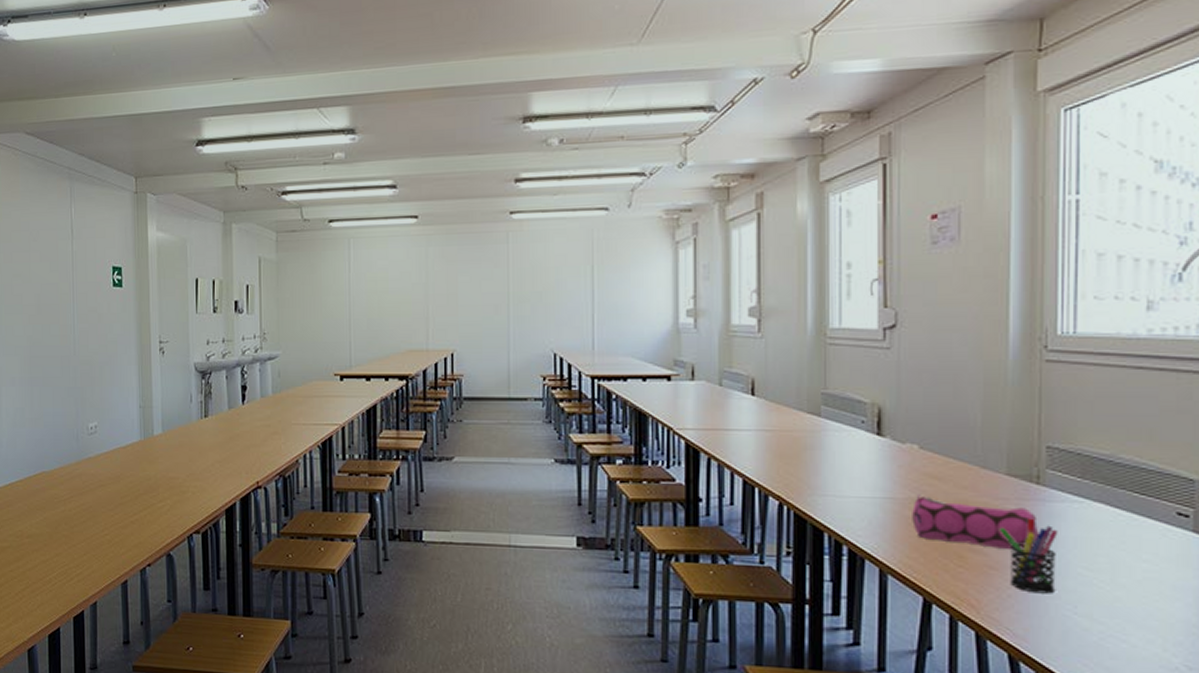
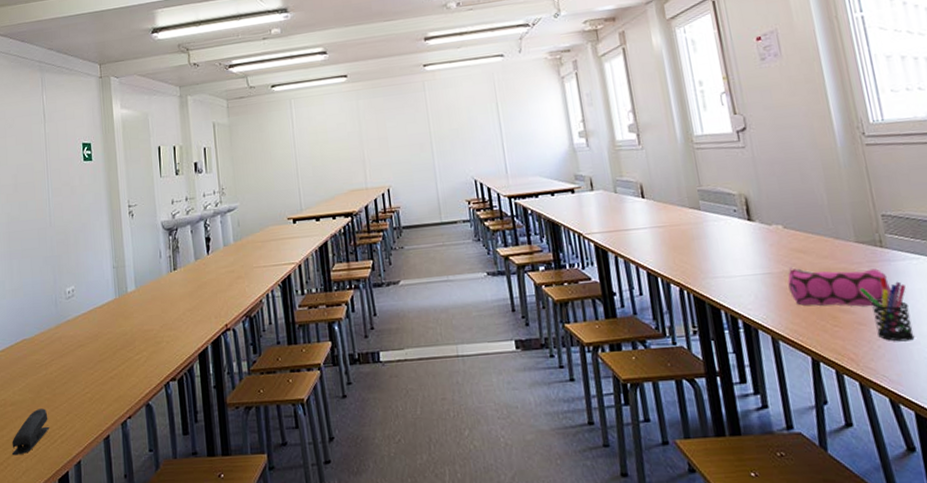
stapler: none [28,544,67,588] -> present [12,408,50,456]

